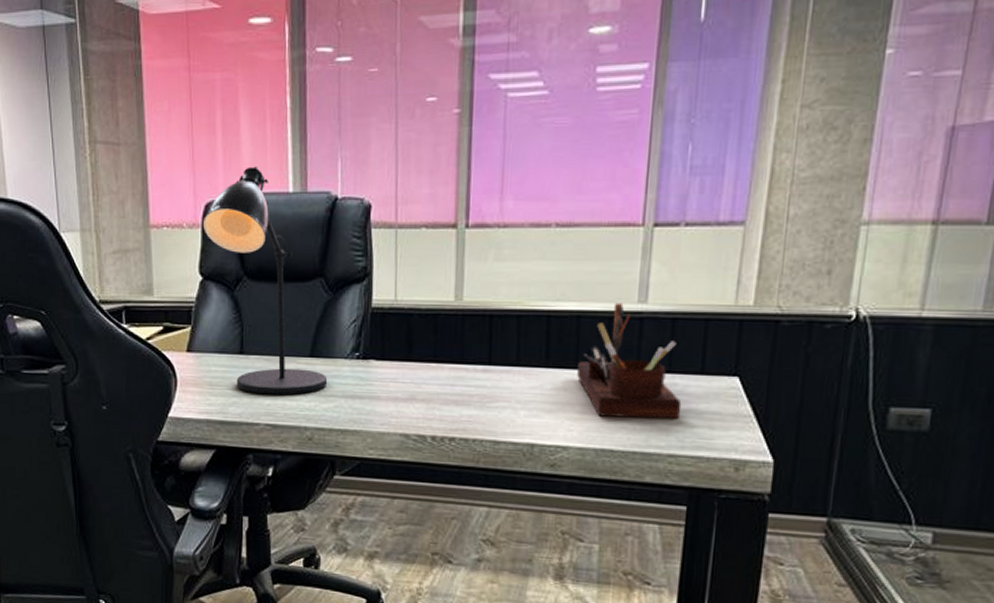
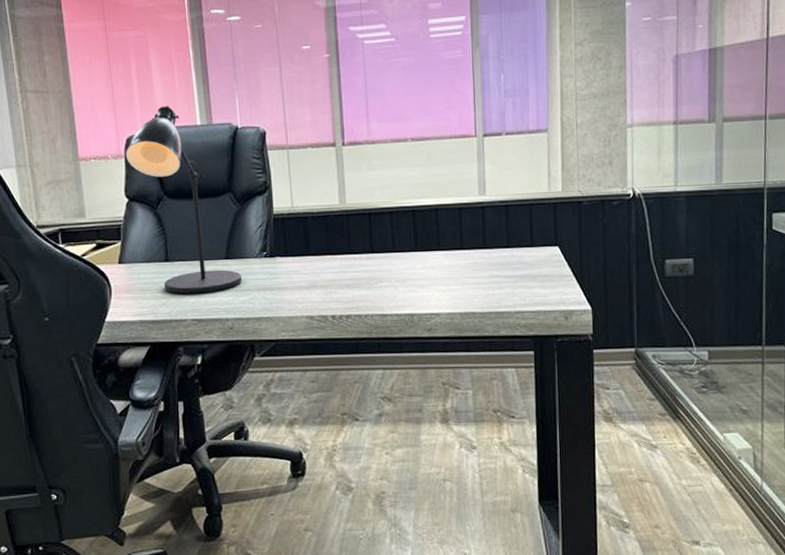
desk organizer: present [577,302,682,420] -> none [440,196,521,286]

